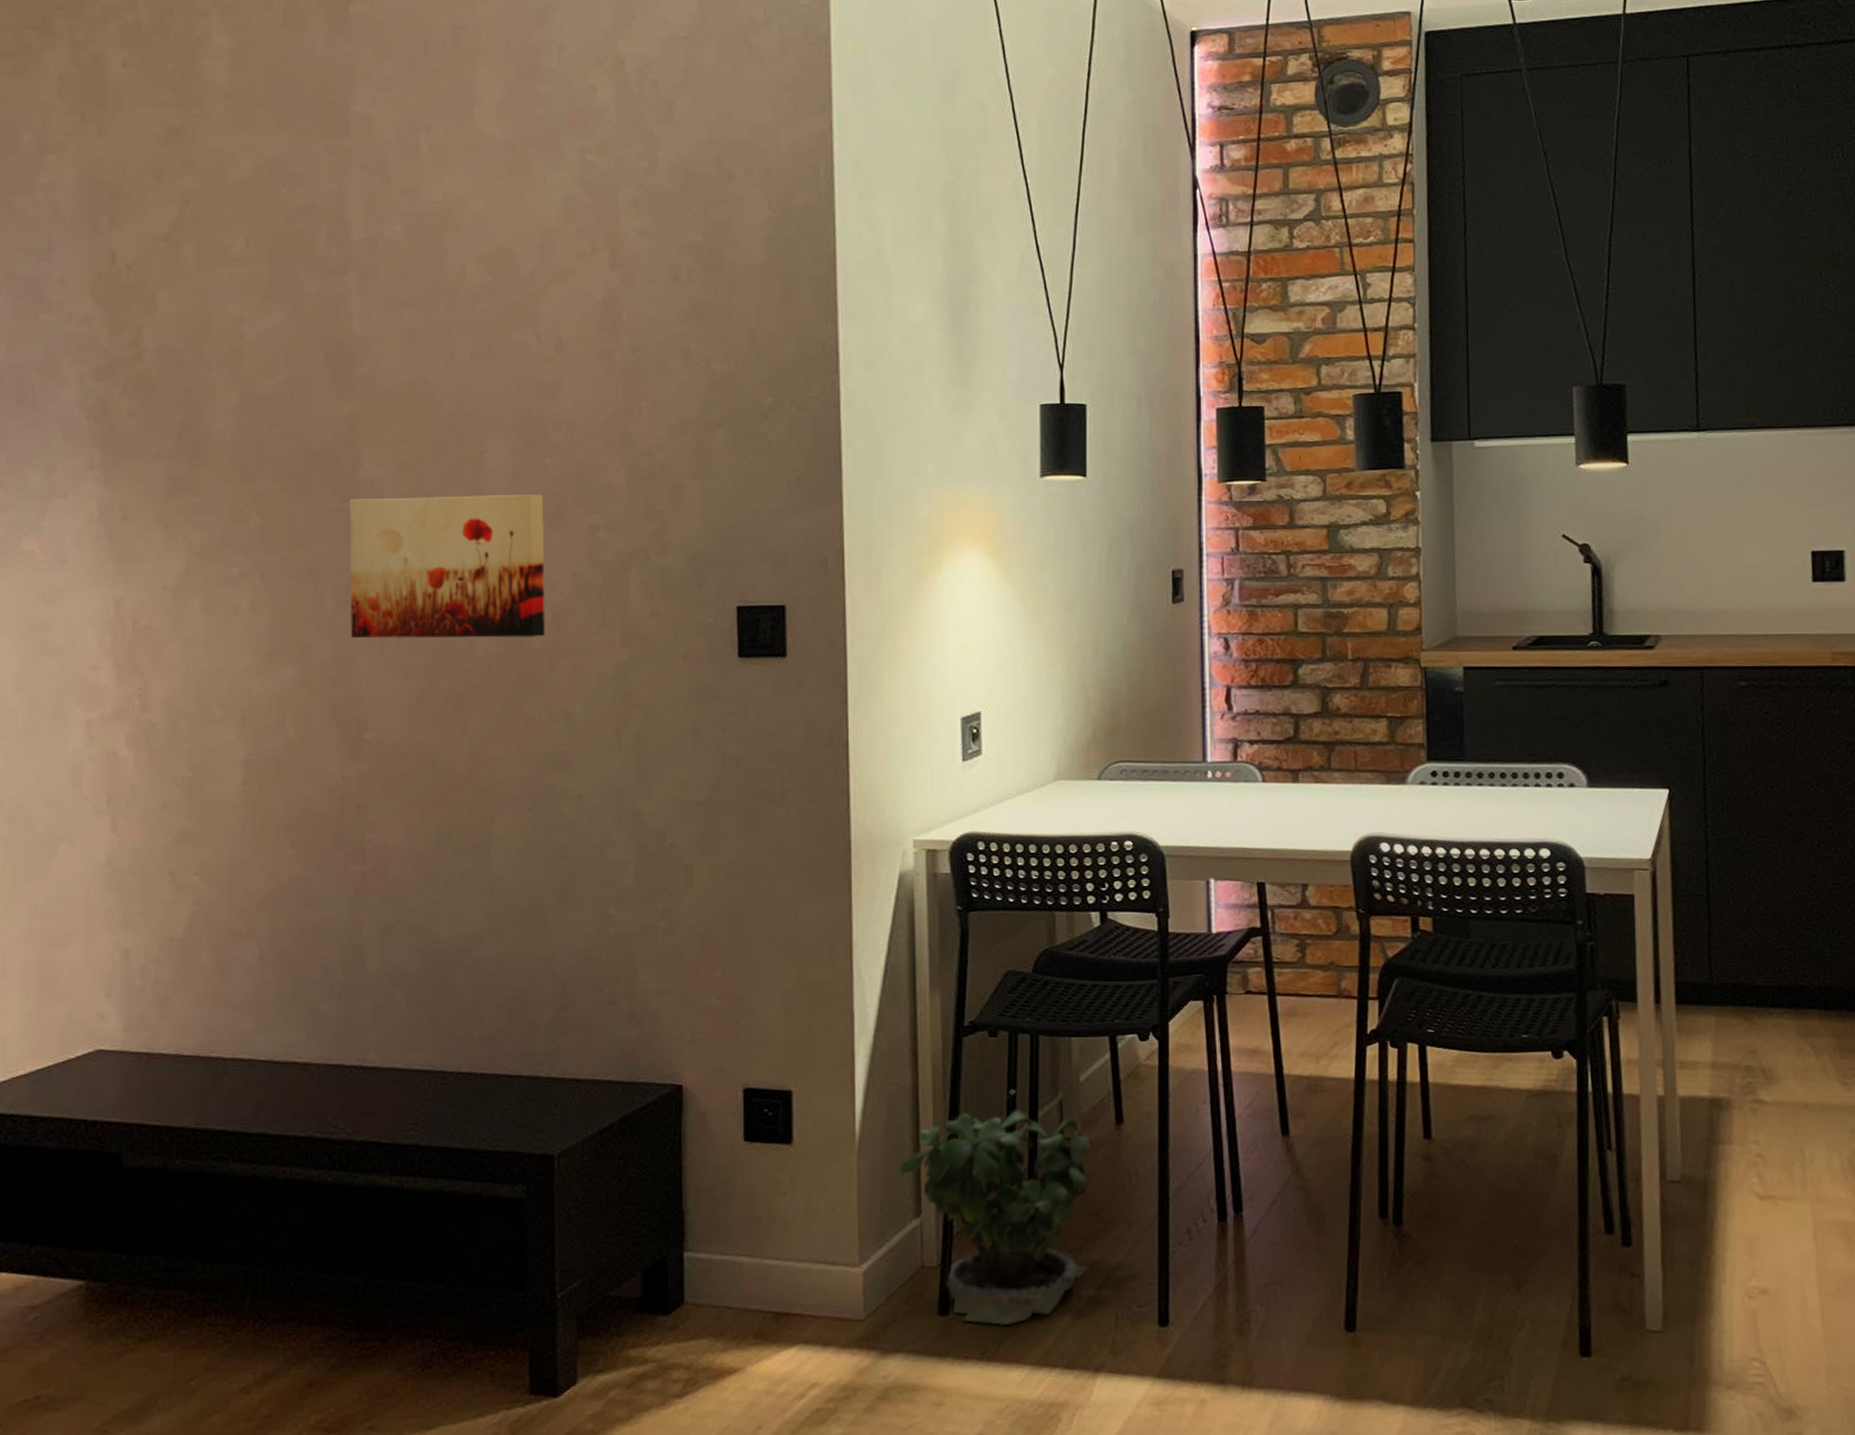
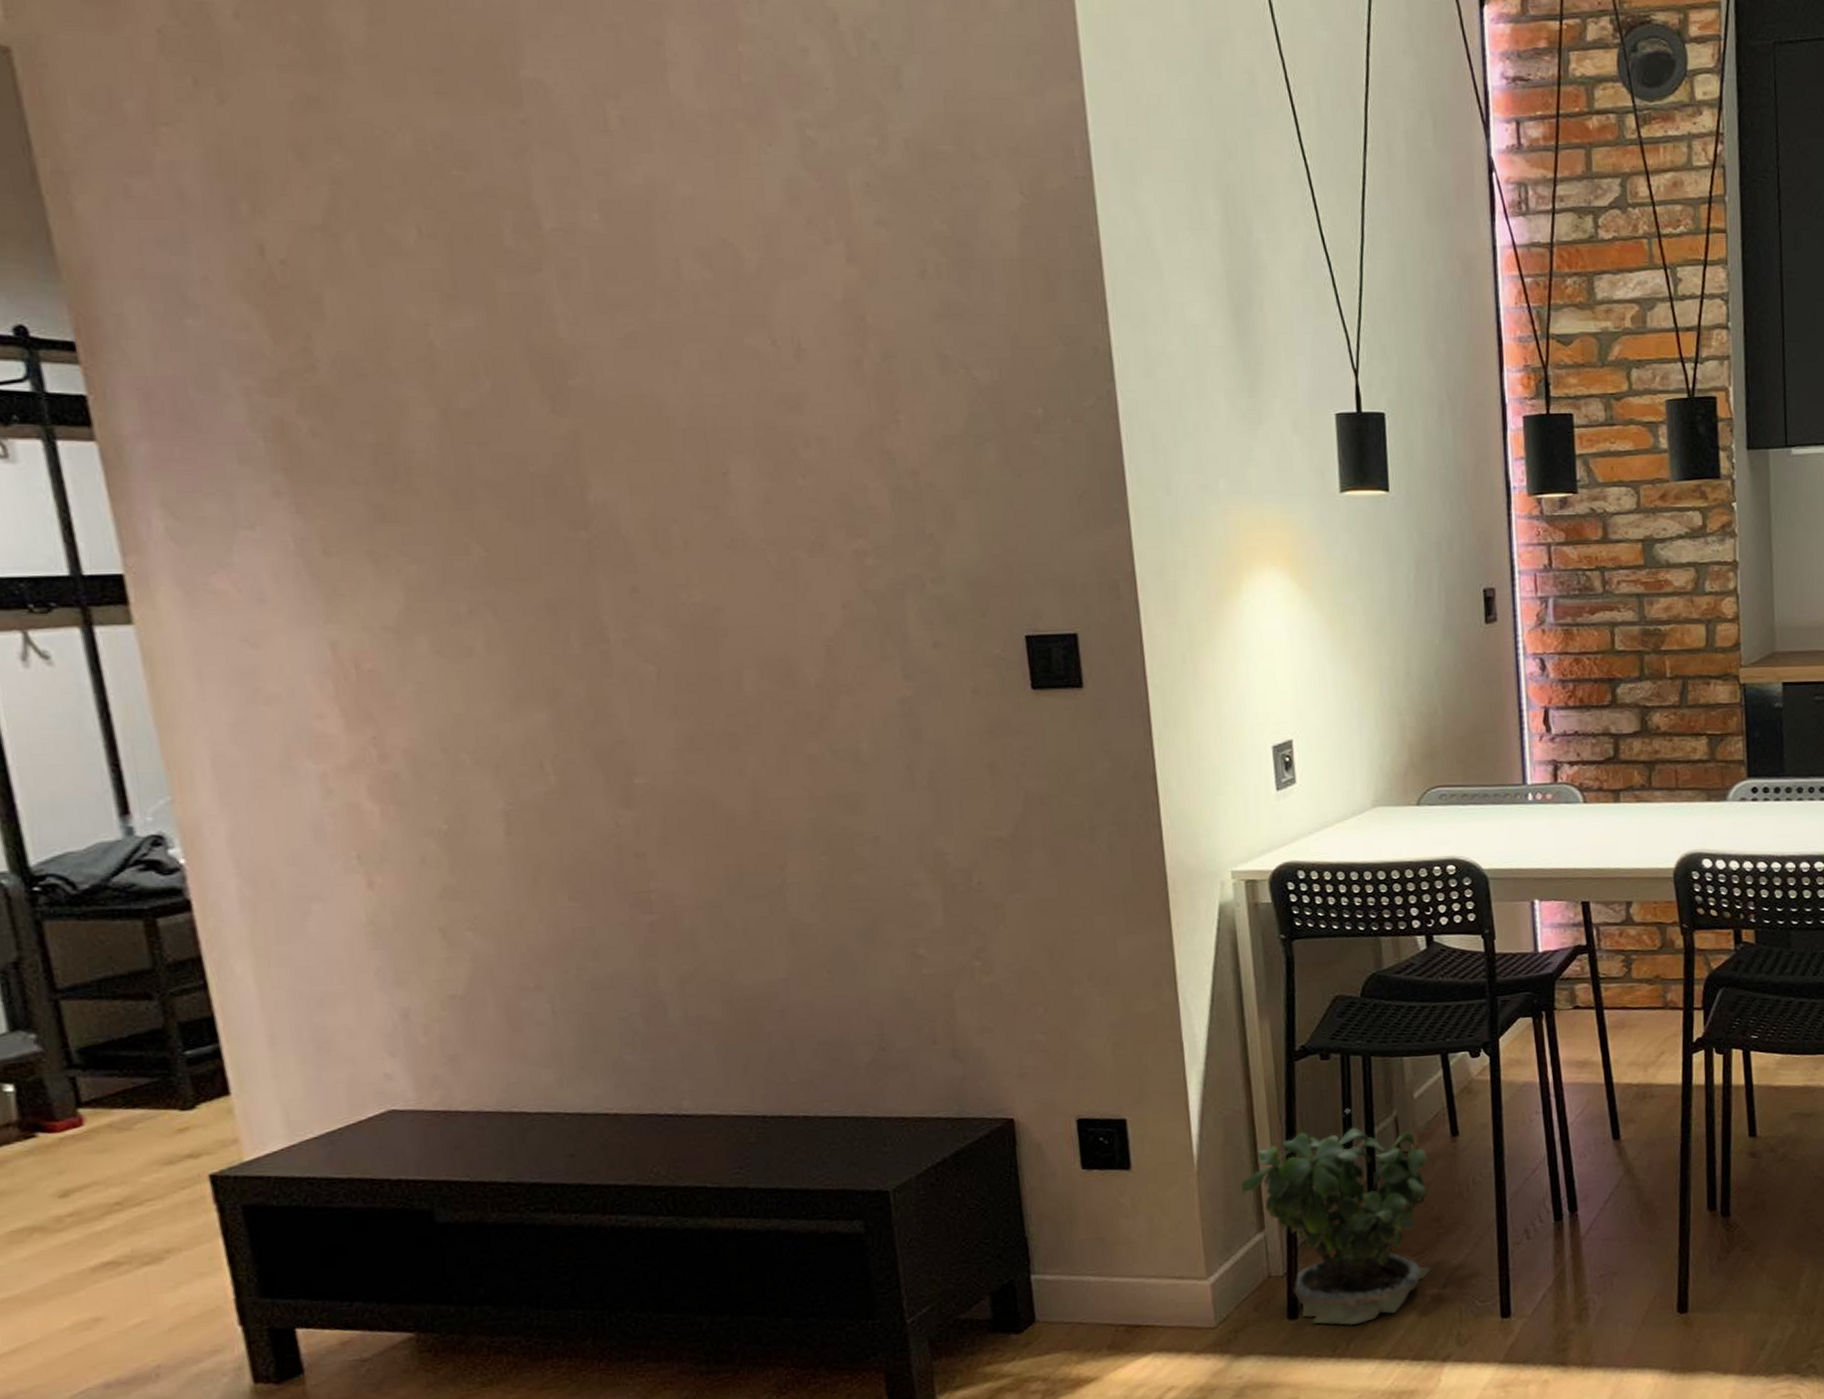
wall art: present [349,495,545,639] -> none [582,519,819,678]

